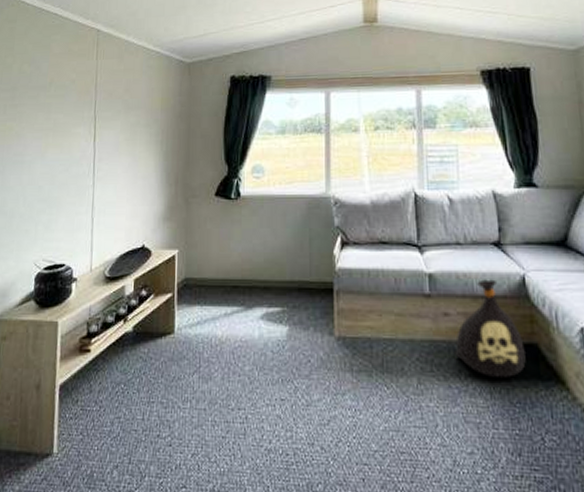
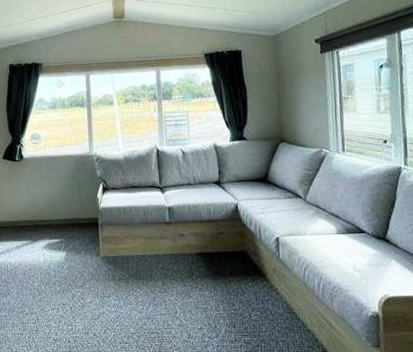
bag: present [455,279,526,377] -> none [188,208,238,276]

